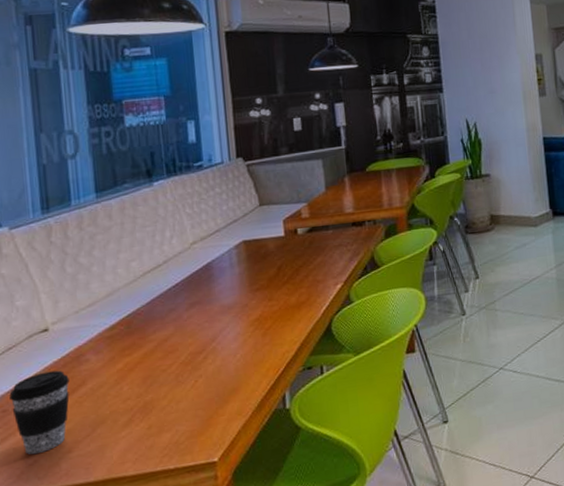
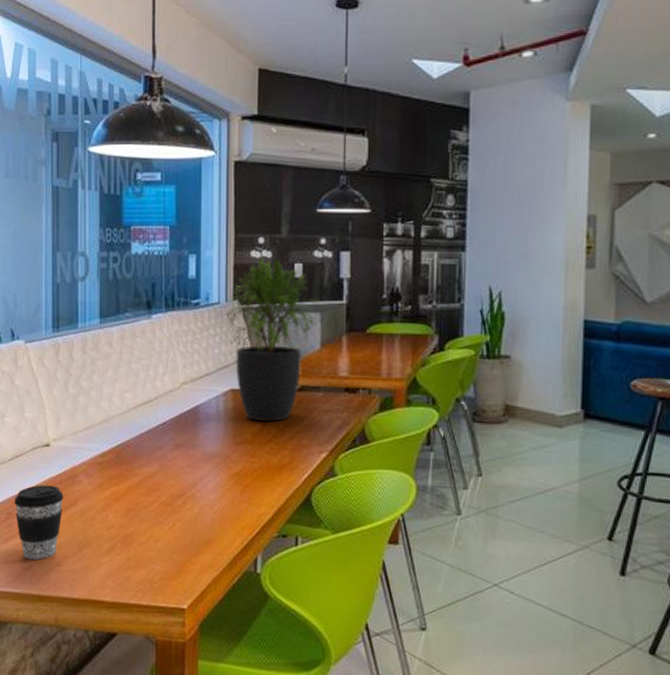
potted plant: none [229,116,321,267] -> present [225,258,319,423]

